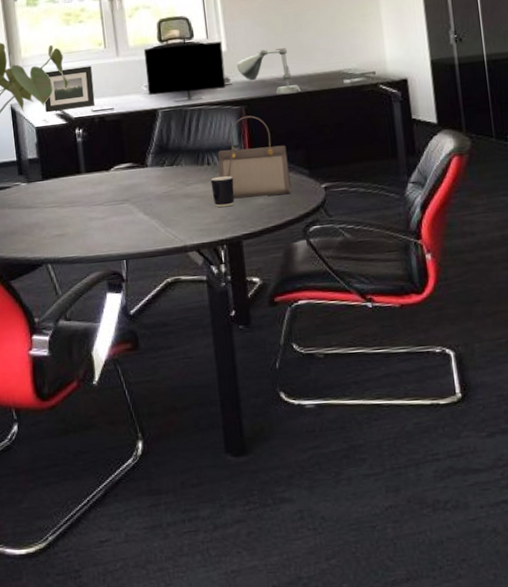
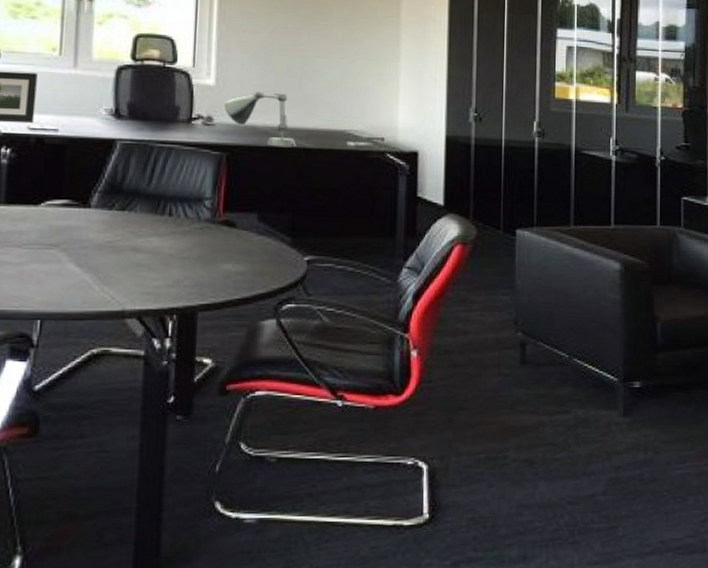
monitor: present [143,41,226,103] -> none [107,65,210,138]
mug: present [210,175,235,208] -> none [169,231,199,269]
handbag: present [218,115,292,198] -> none [180,165,269,263]

